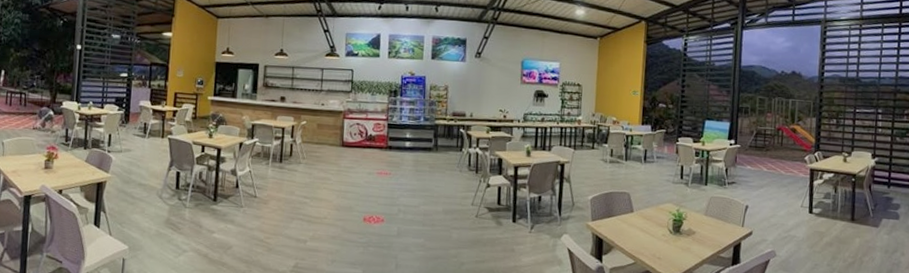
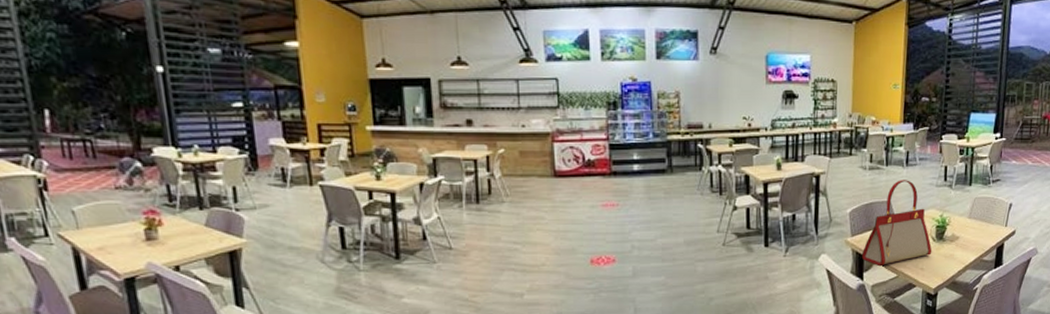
handbag: none [601,174,669,252] -> present [861,180,932,267]

